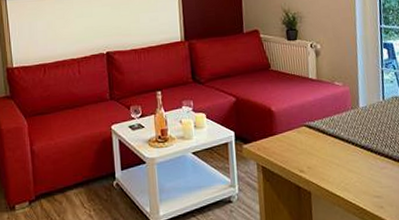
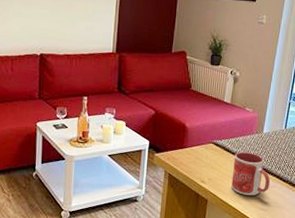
mug: none [332,131,379,182] -> present [231,152,270,195]

